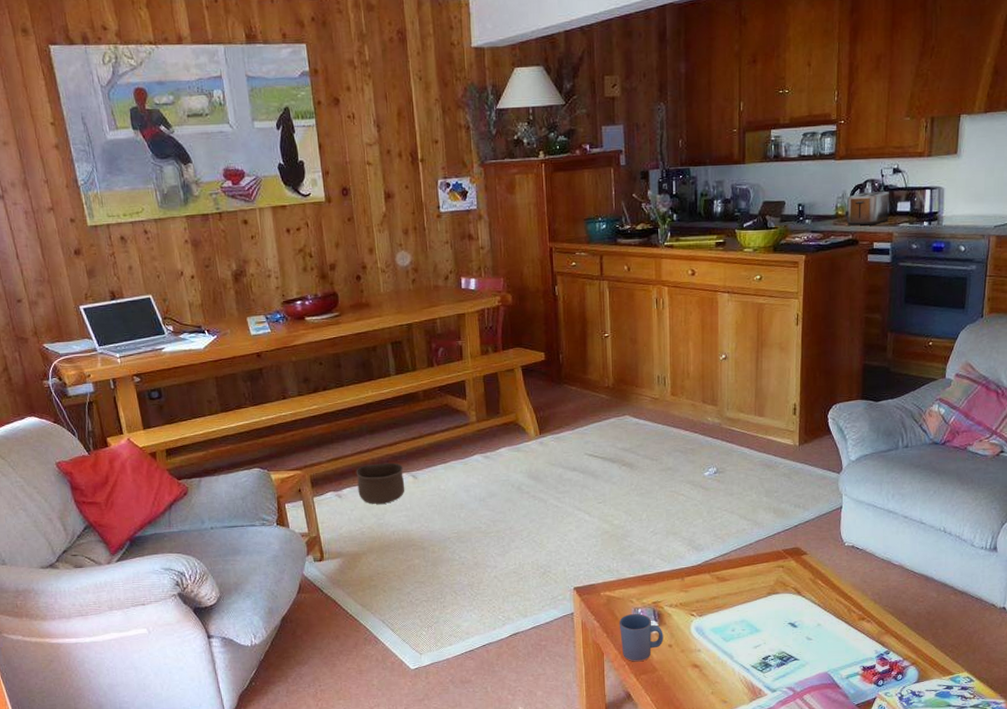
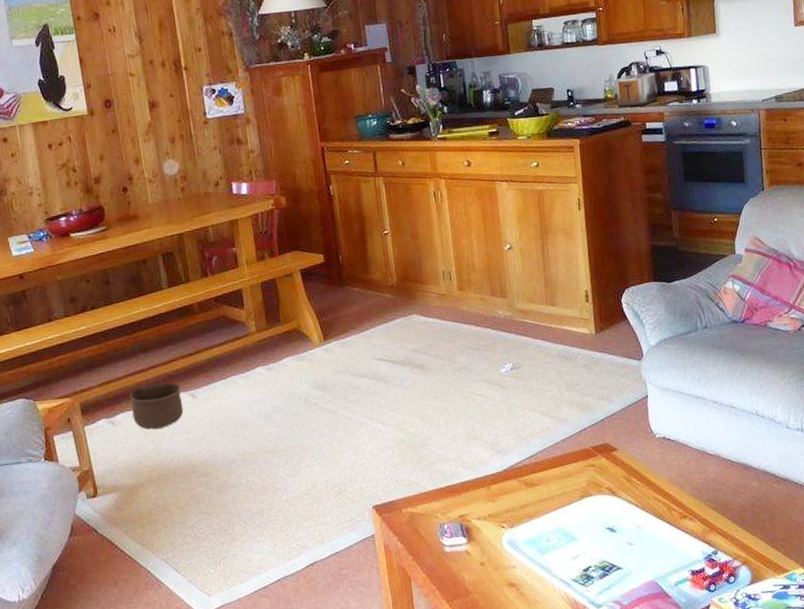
mug: present [619,614,664,662] -> none [424,530,475,586]

